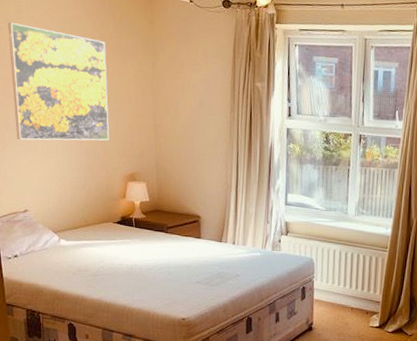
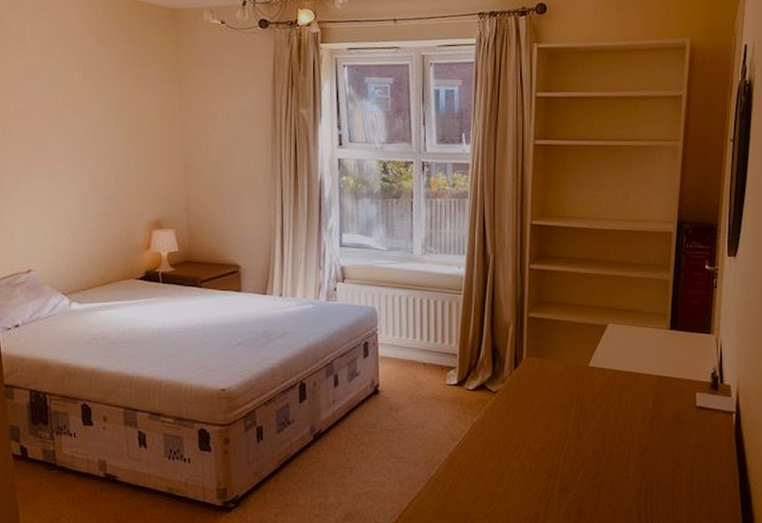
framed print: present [8,23,110,141] -> none [9,55,130,187]

